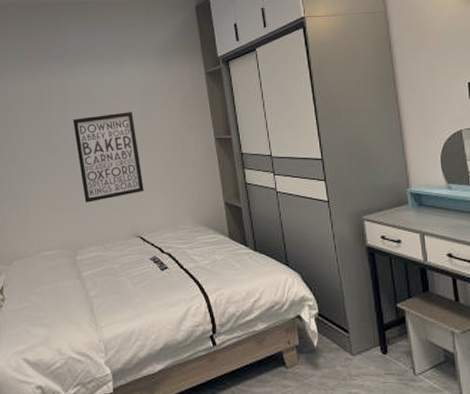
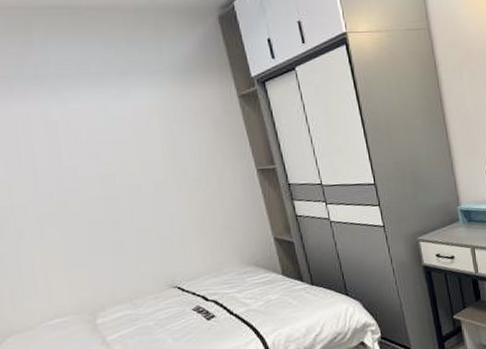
wall art: present [72,112,144,203] -> none [68,144,176,256]

